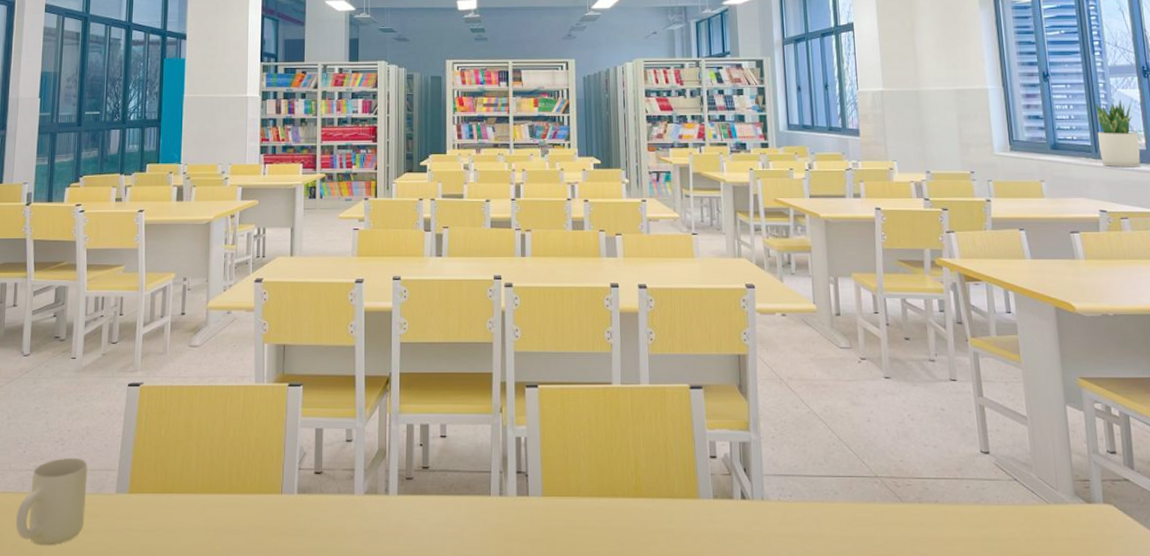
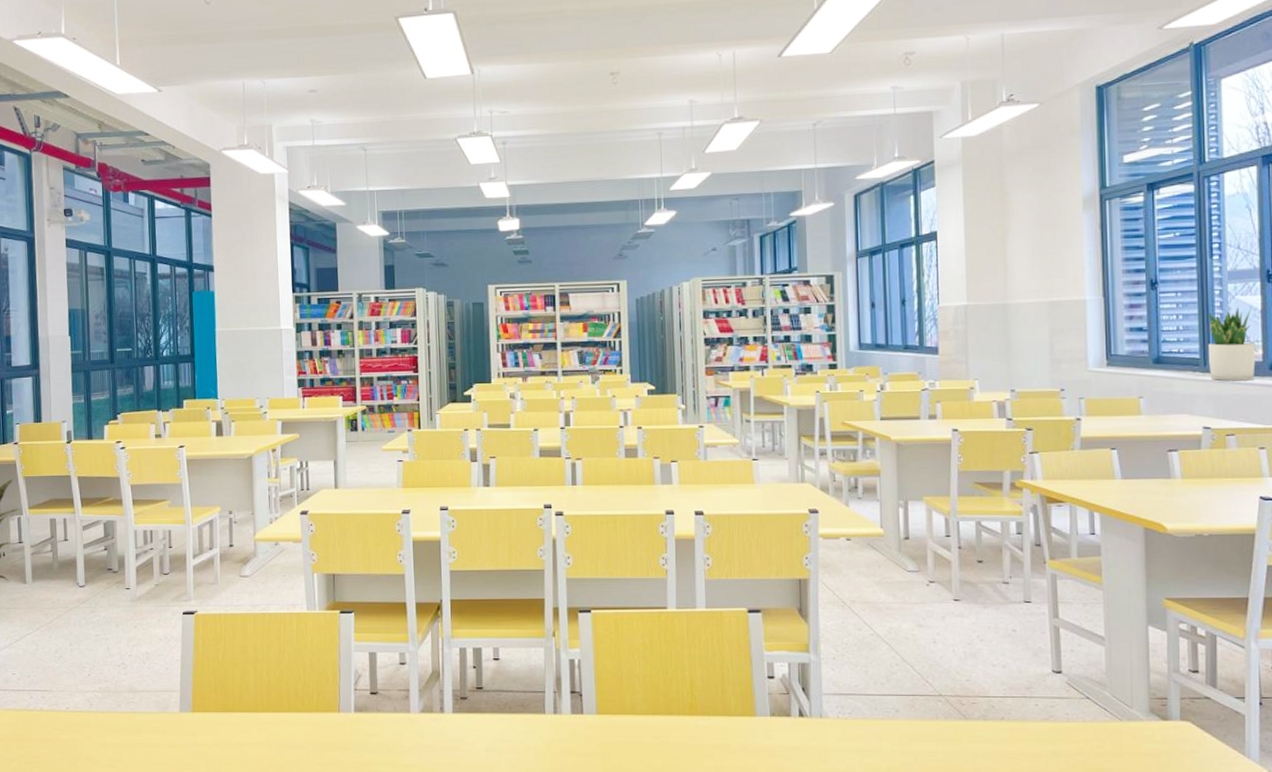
mug: present [16,458,88,546] -> none [87,681,152,759]

